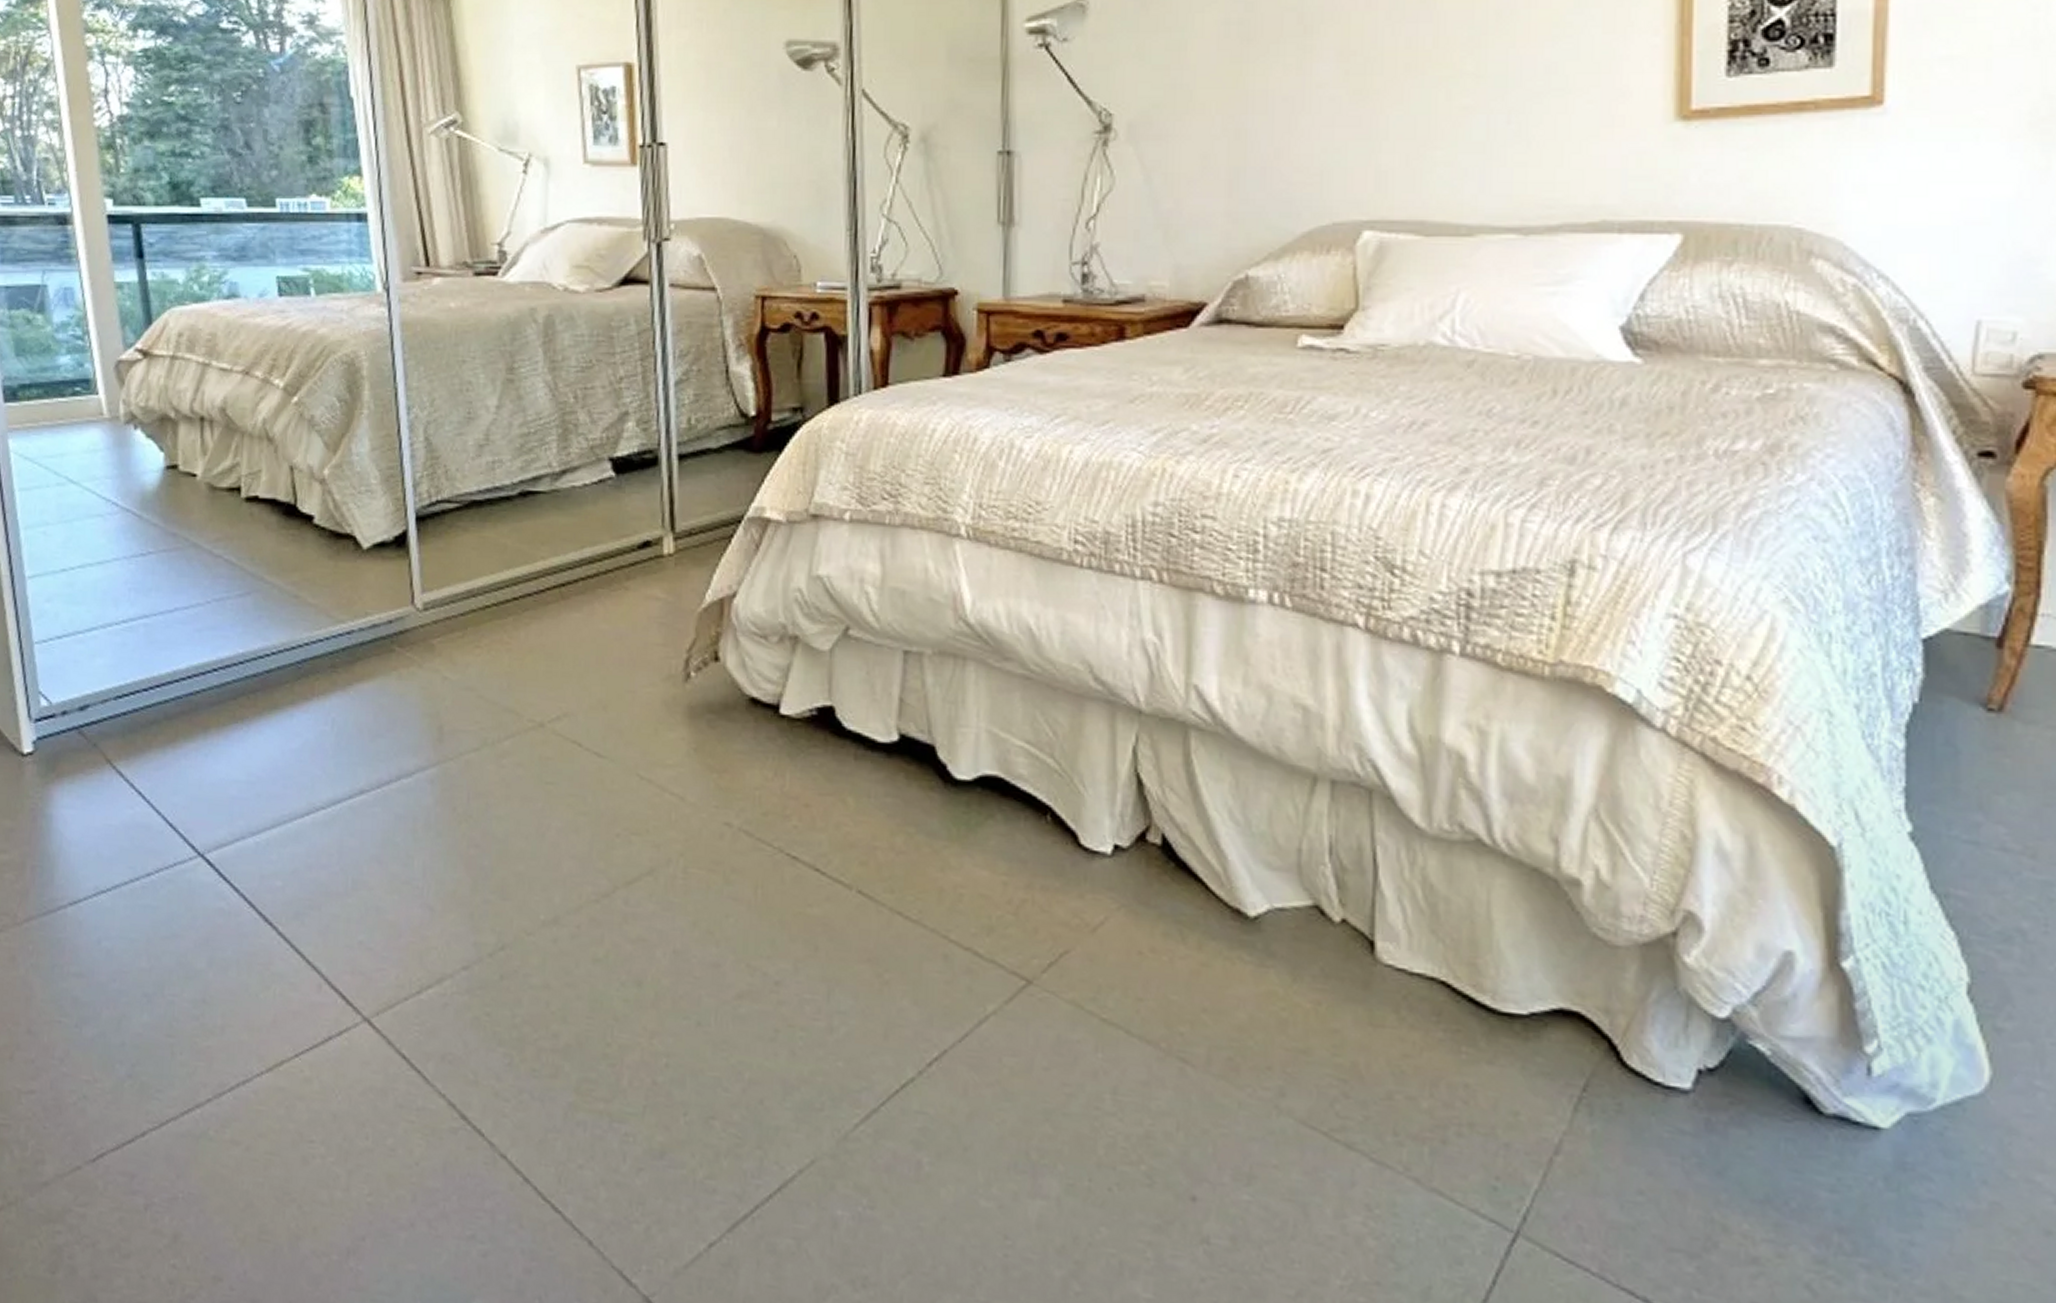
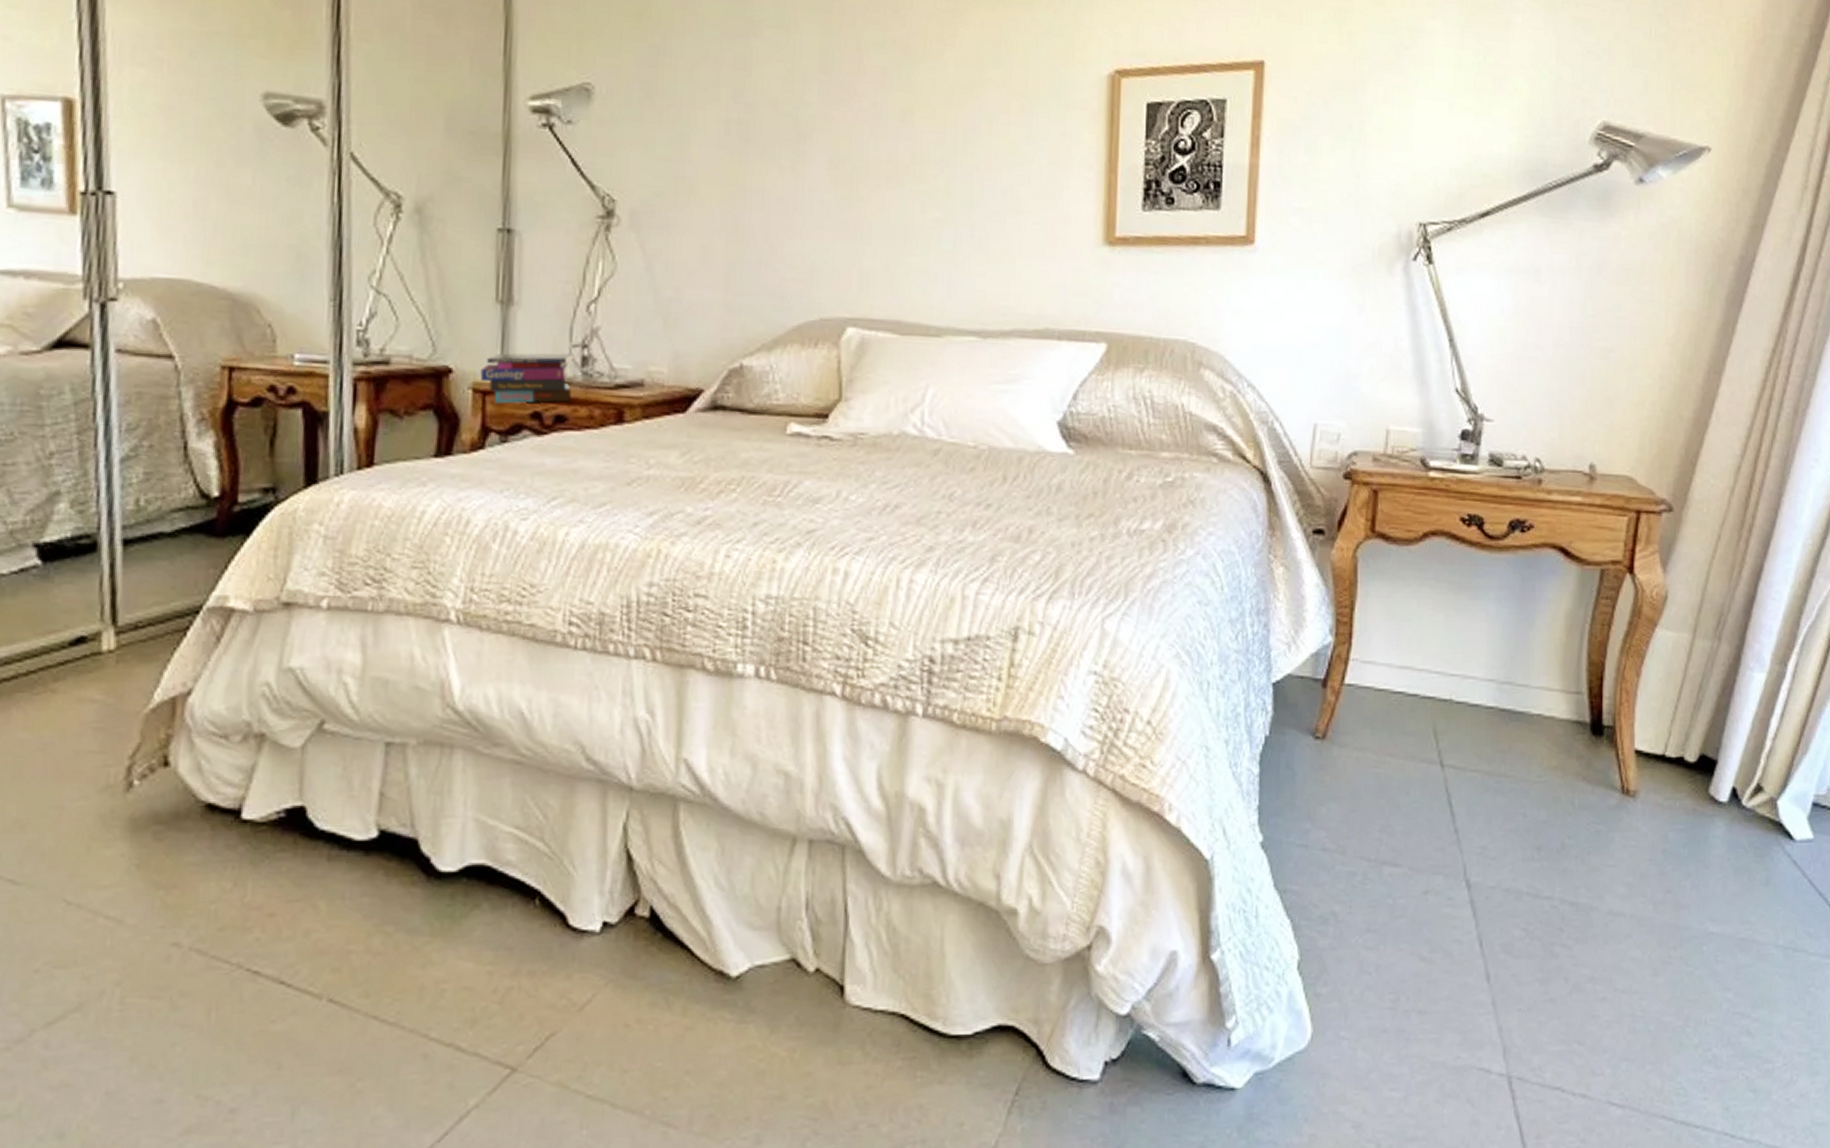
books: none [984,271,1075,324] -> present [480,353,574,404]

